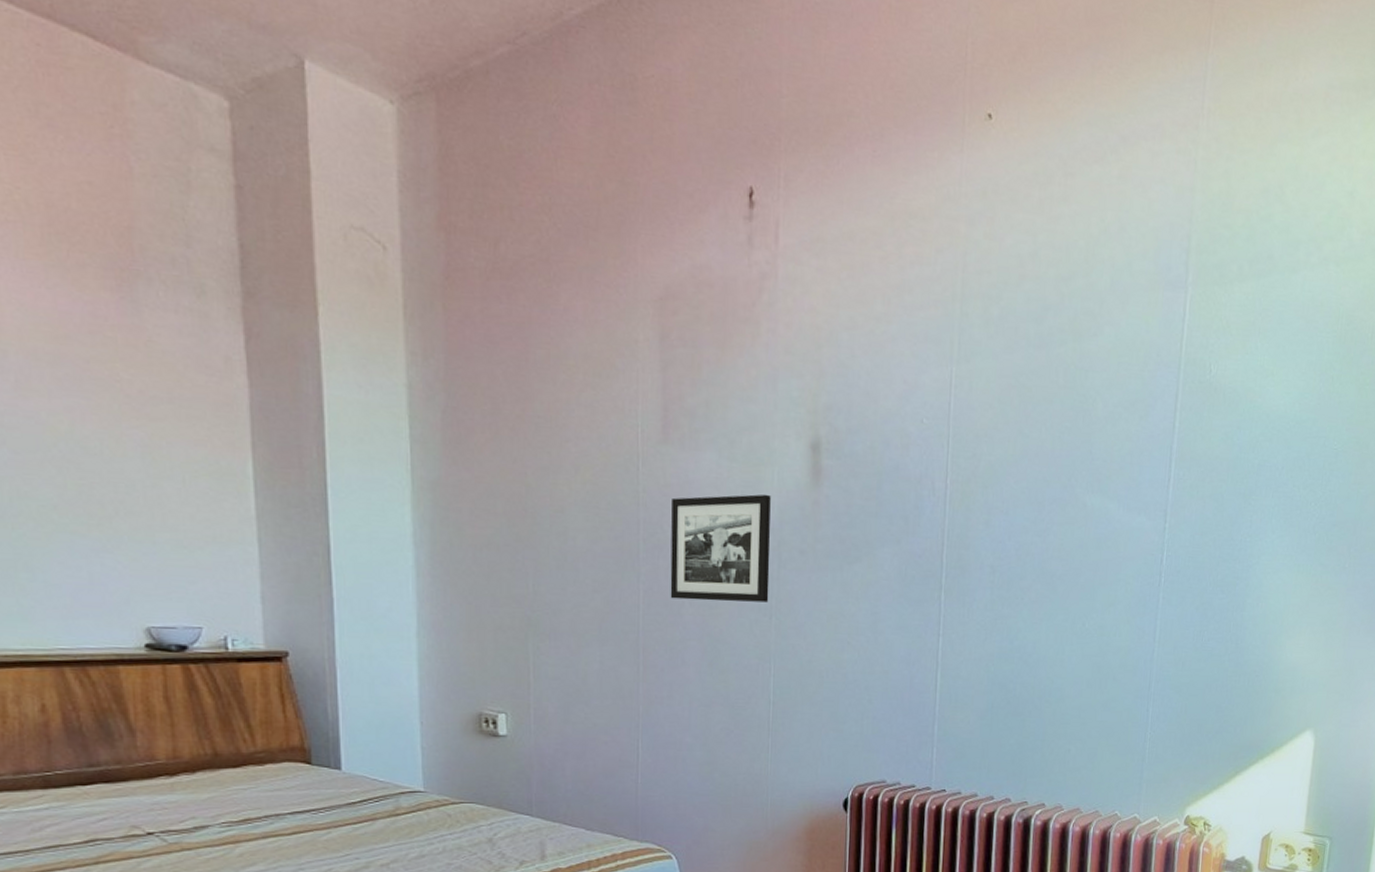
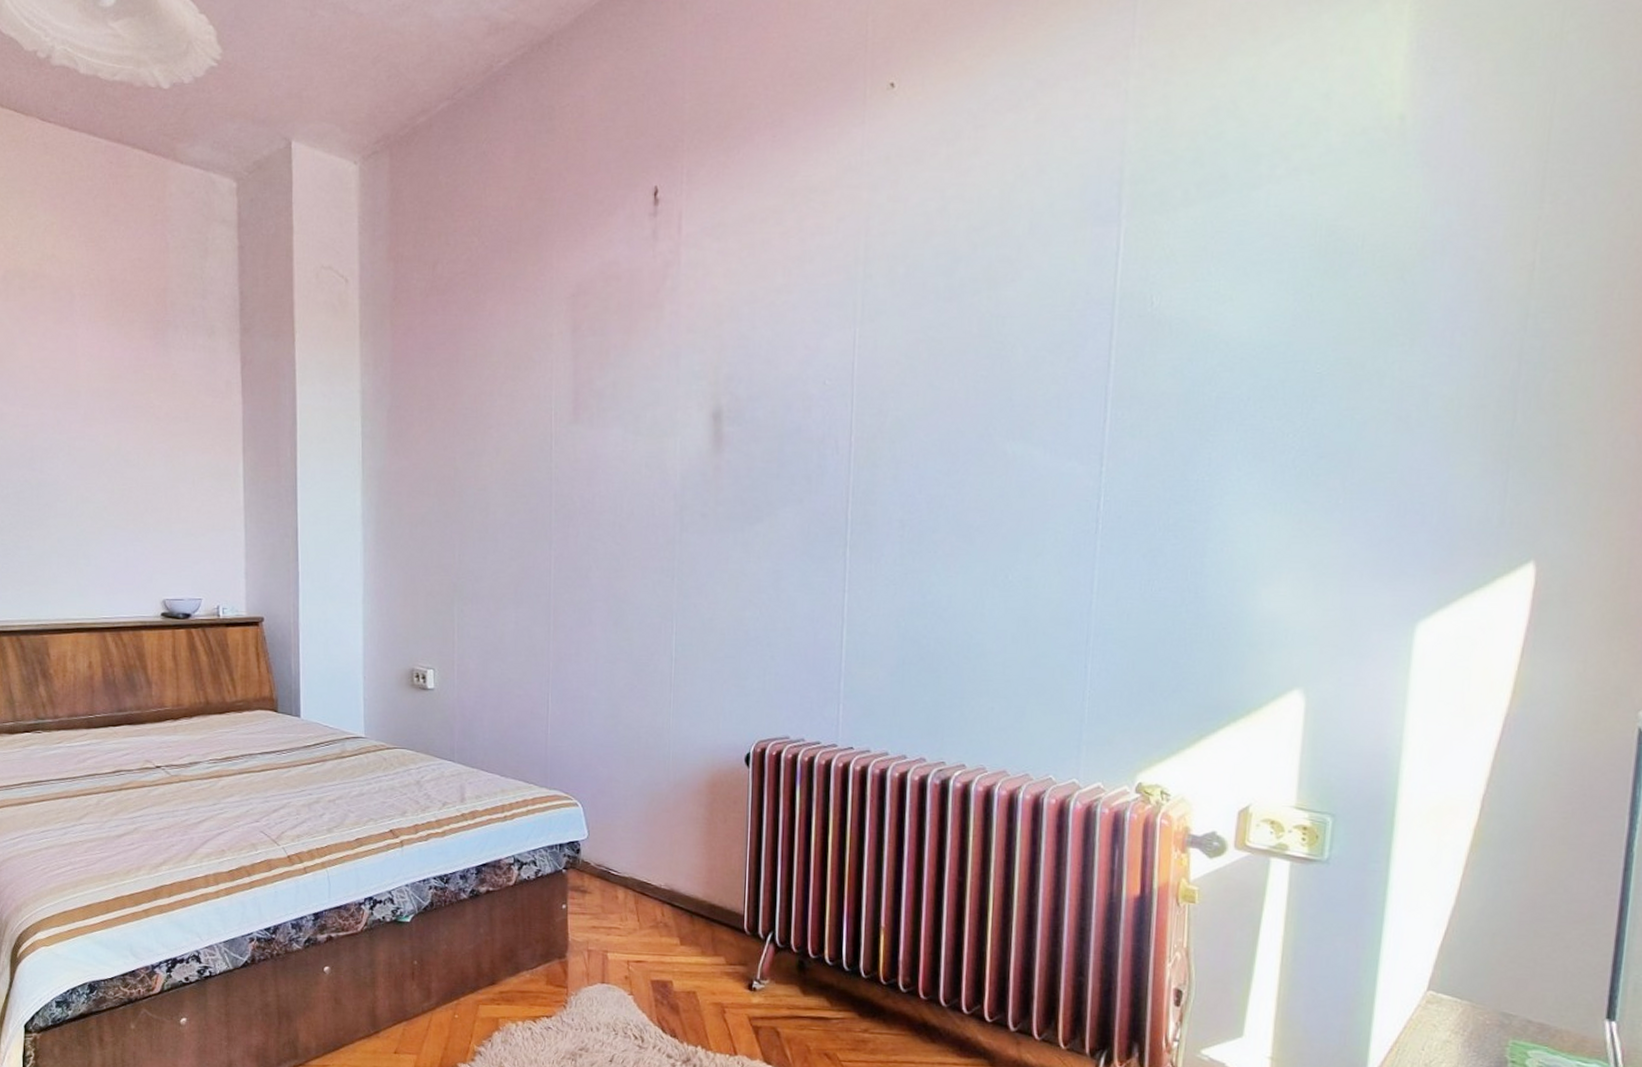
picture frame: present [670,494,771,603] -> none [579,463,673,565]

